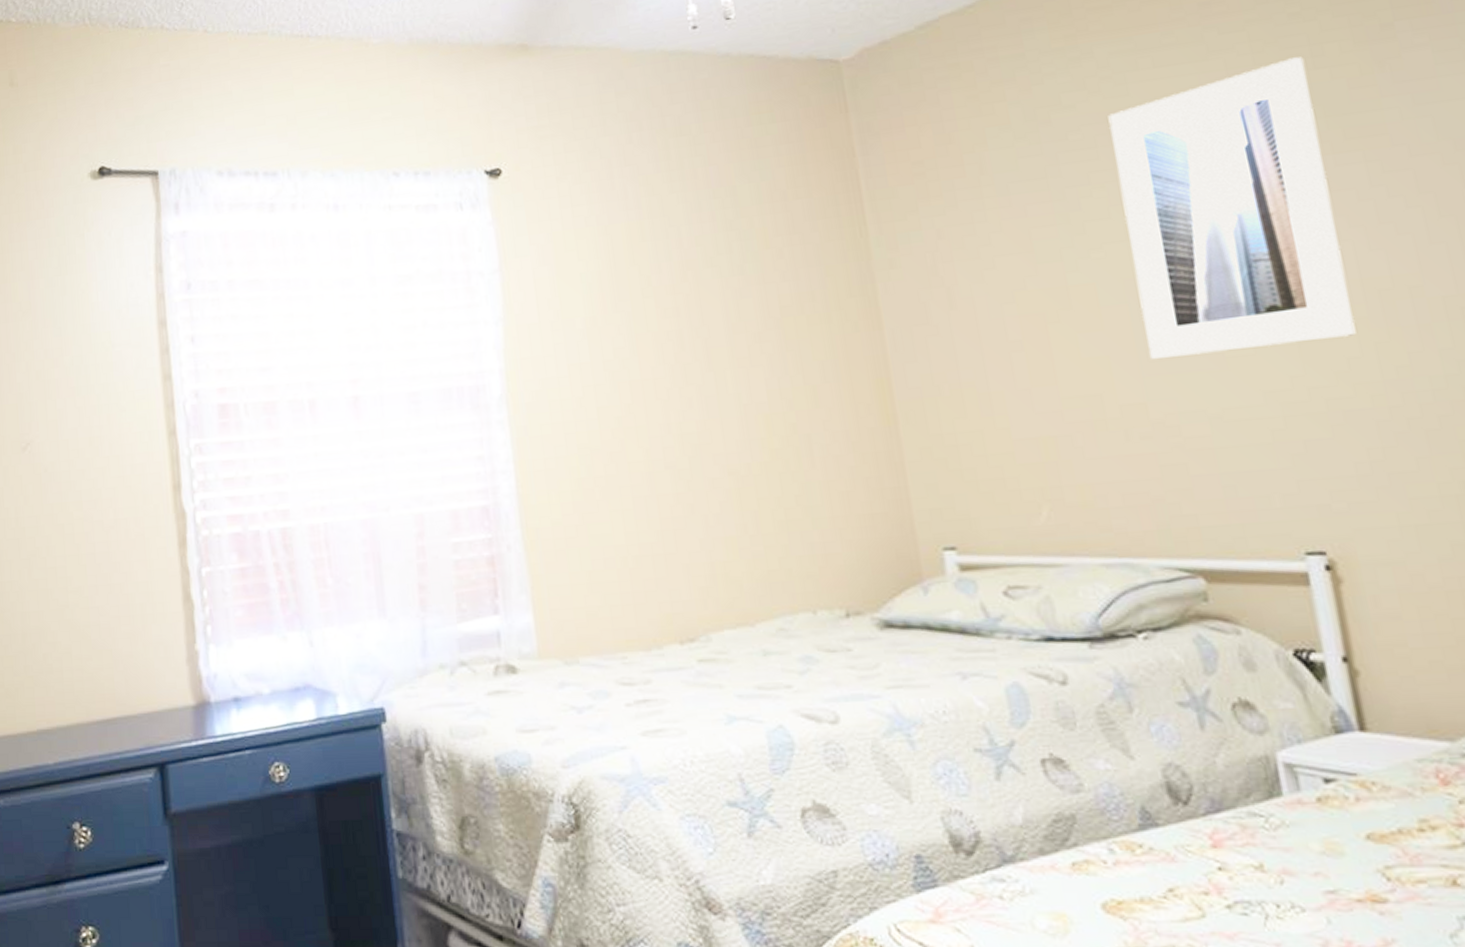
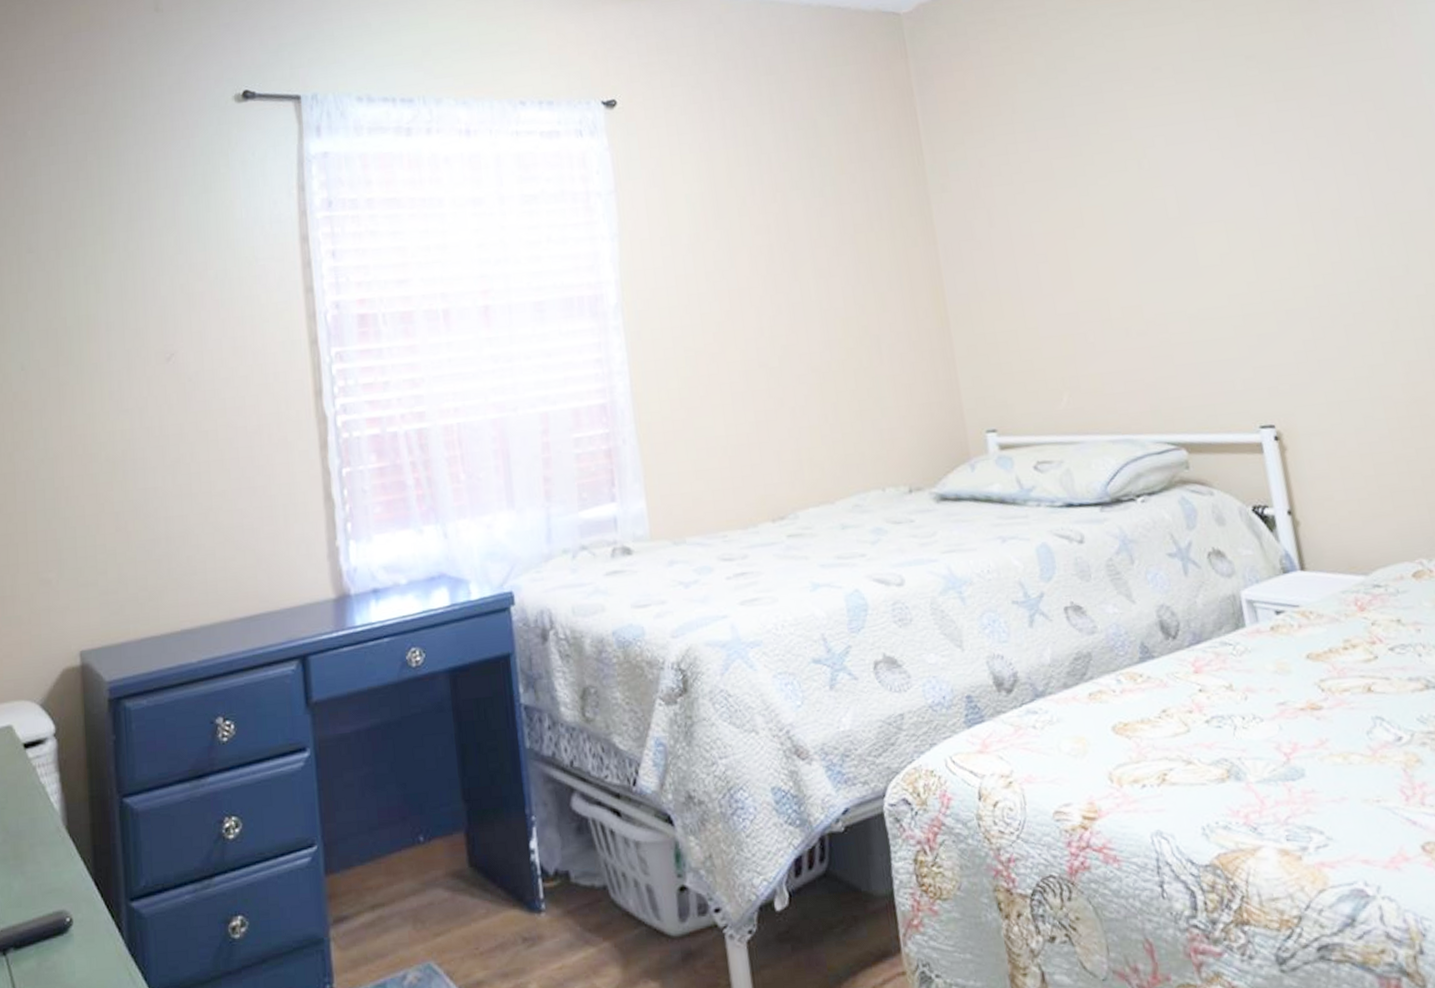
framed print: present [1108,57,1356,360] -> none [1110,23,1294,270]

